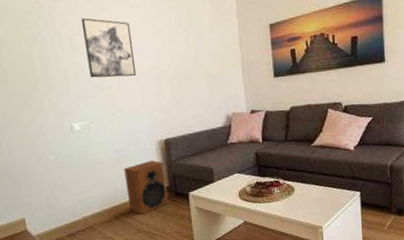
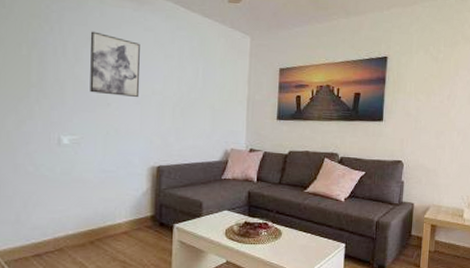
speaker: present [124,160,168,214] -> none [107,186,152,241]

